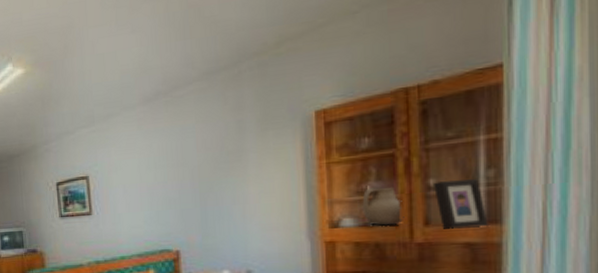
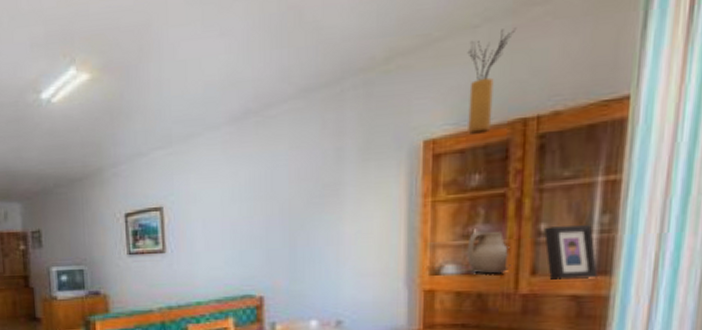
vase: none [349,11,392,104] -> present [467,27,517,134]

